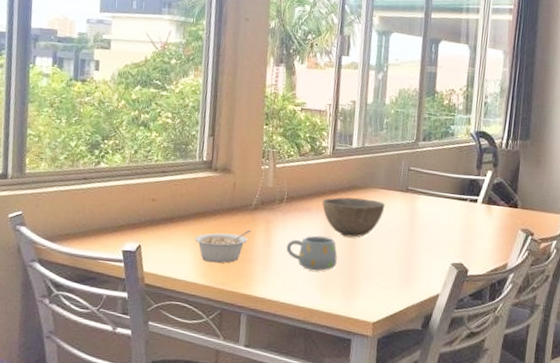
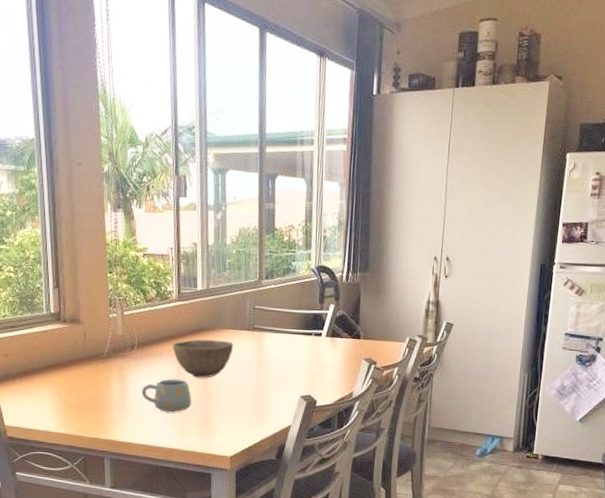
legume: present [194,229,252,263] -> none [51,377,106,412]

